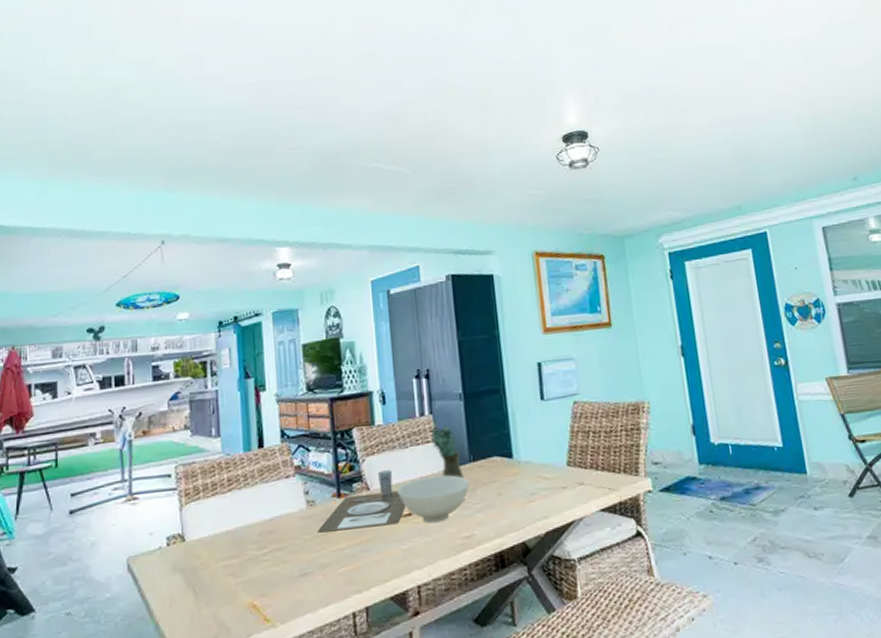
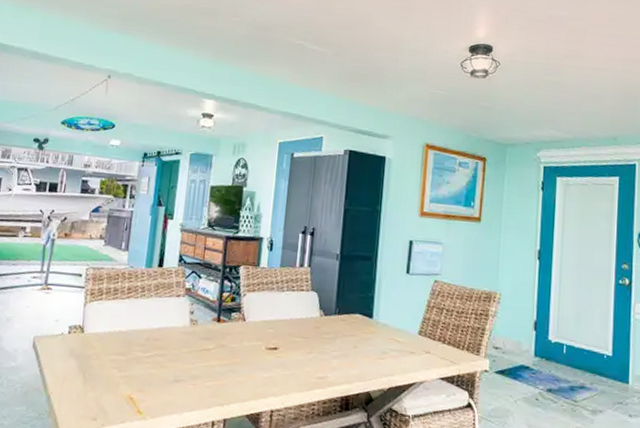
place setting: present [318,470,406,533] -> none [195,306,274,355]
bowl: present [397,475,471,524] -> none [268,319,332,361]
vase: present [430,425,464,479] -> none [304,276,328,327]

